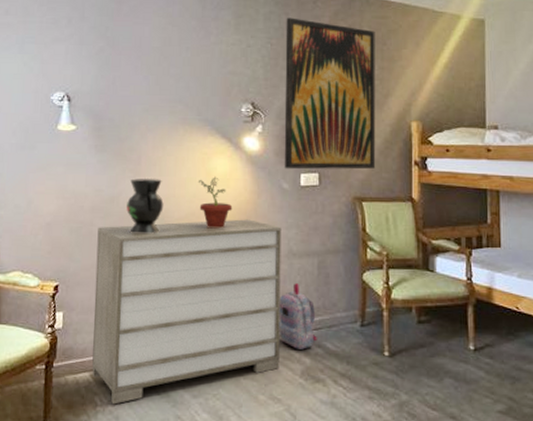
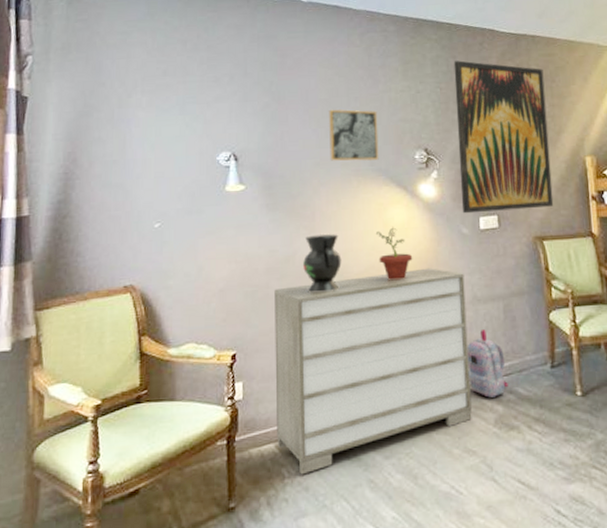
wall art: none [159,57,208,110] -> present [329,109,379,161]

